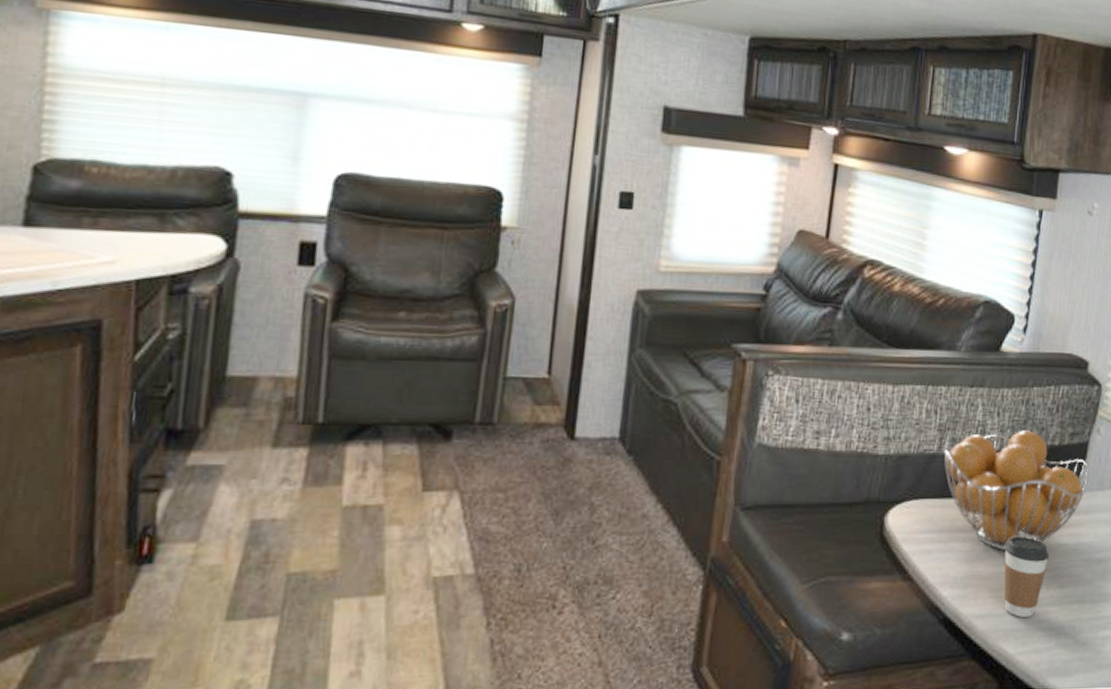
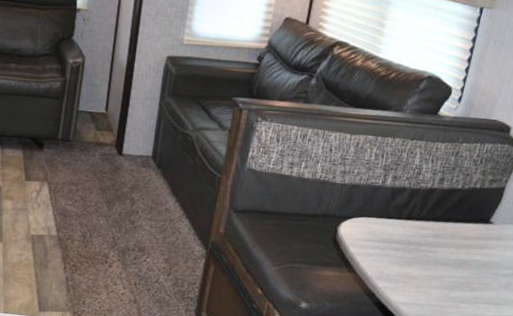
fruit basket: present [944,430,1090,550] -> none [386,174,504,260]
coffee cup: present [1004,537,1049,617] -> none [425,251,464,309]

